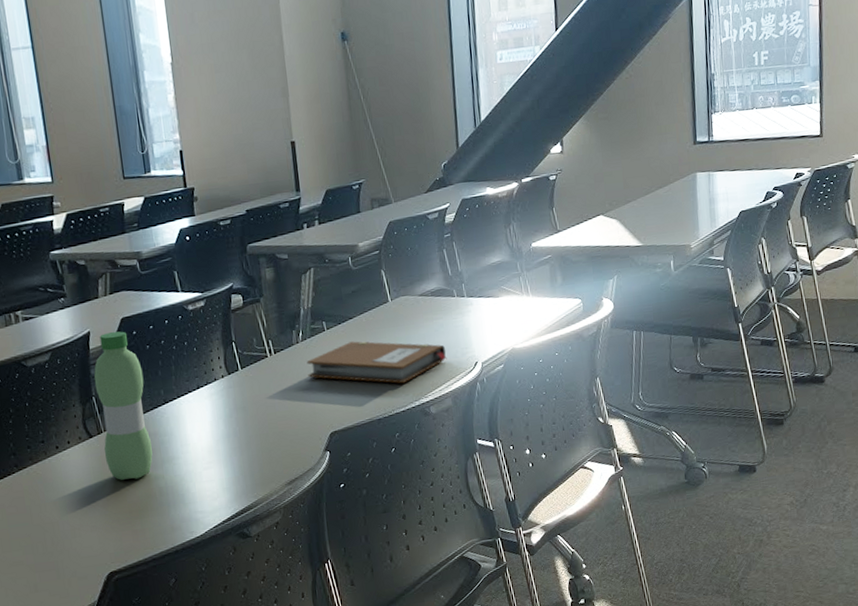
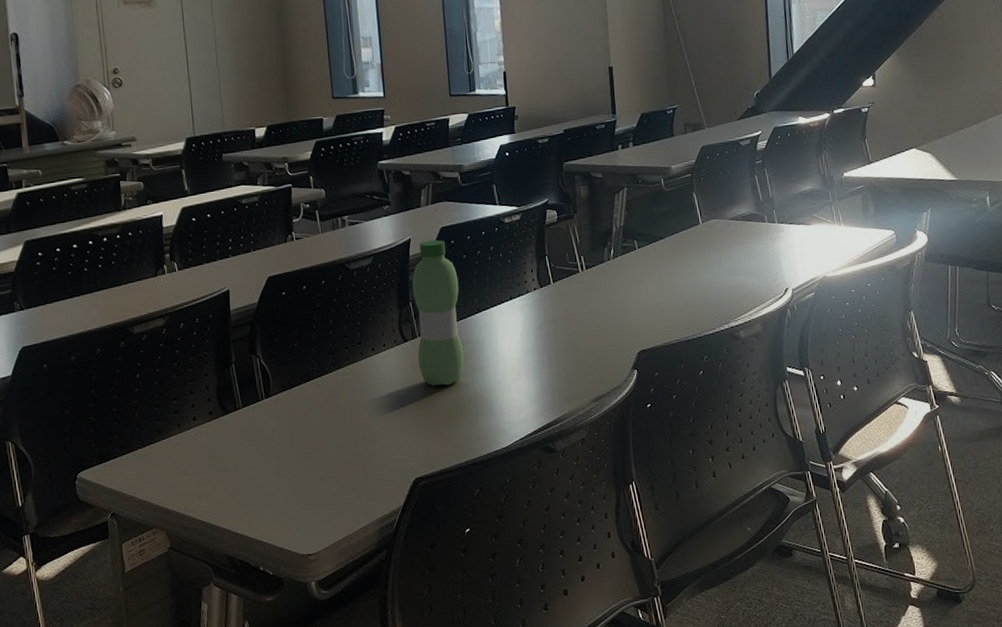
notebook: present [306,341,447,384] -> none [617,261,757,306]

